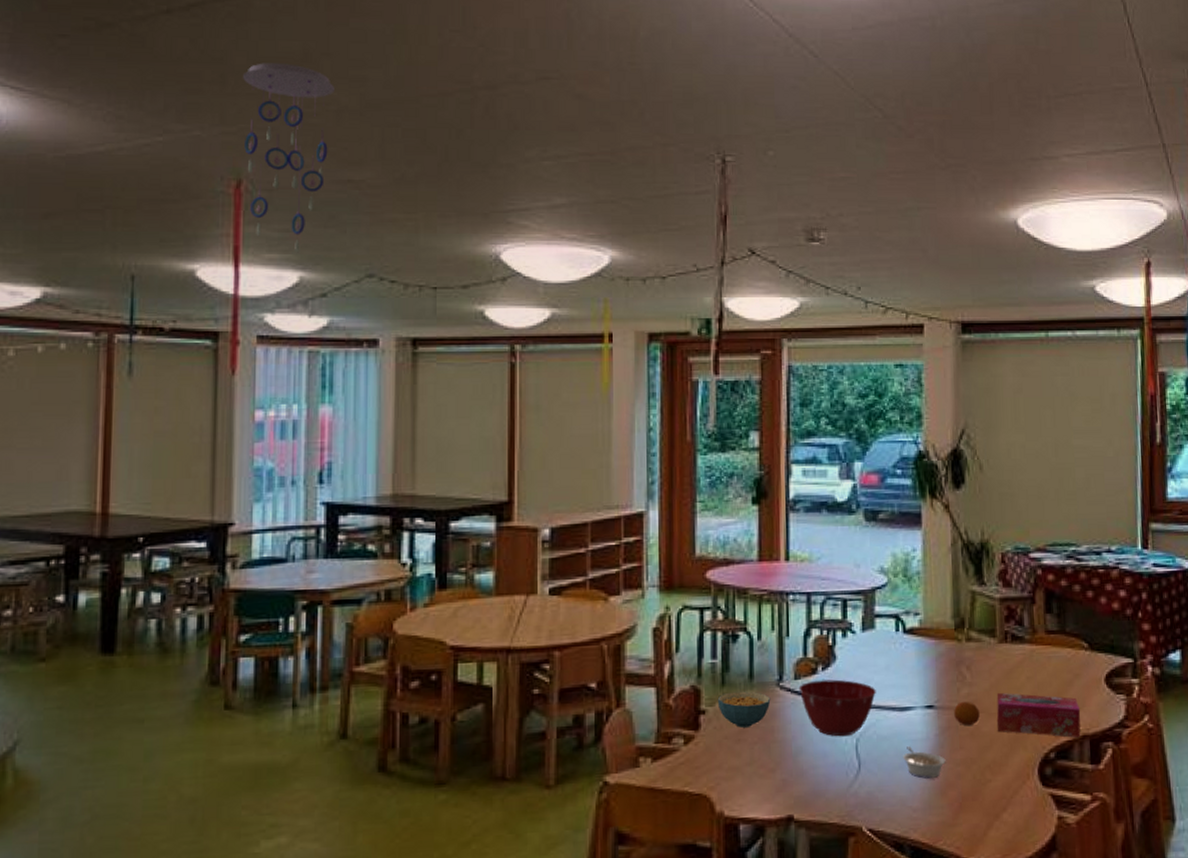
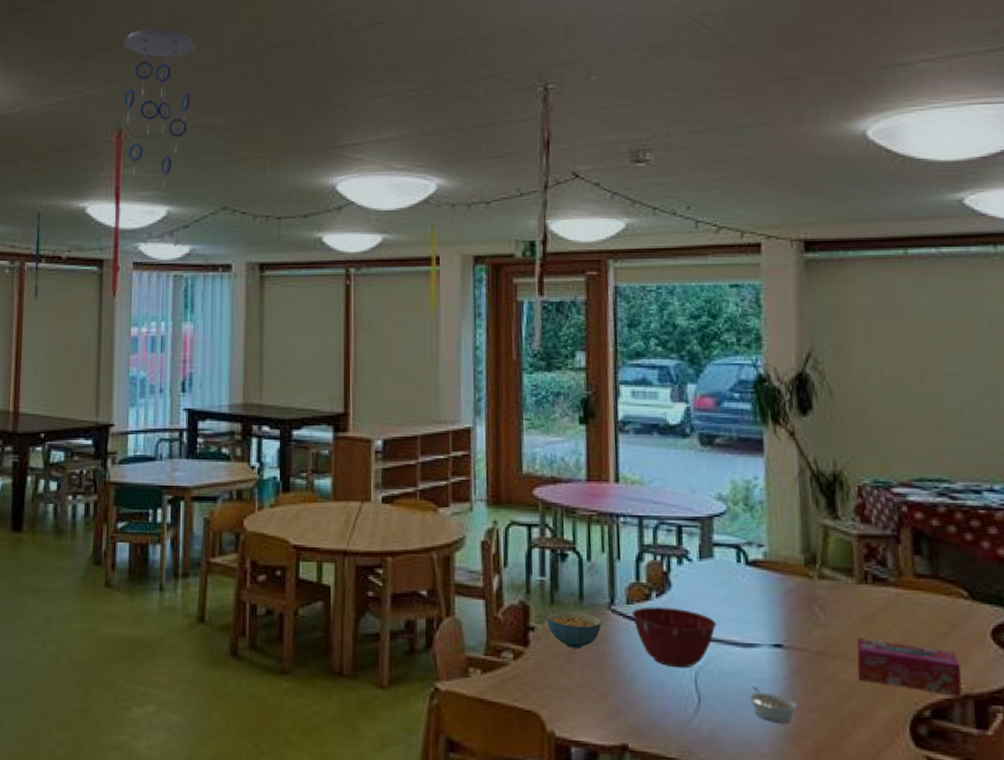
fruit: present [954,701,980,725] -> none [806,643,837,670]

